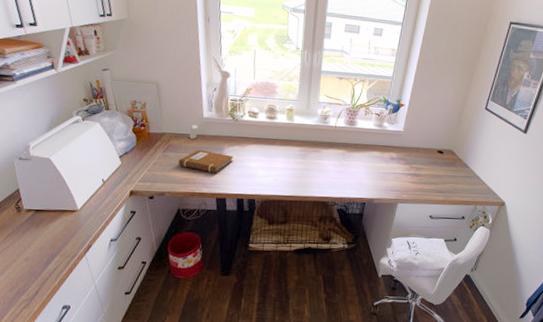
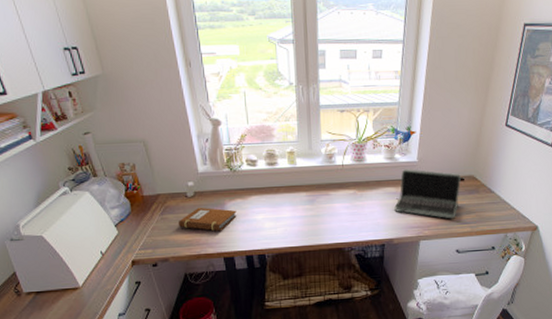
laptop: none [378,137,442,187] -> present [394,169,462,219]

